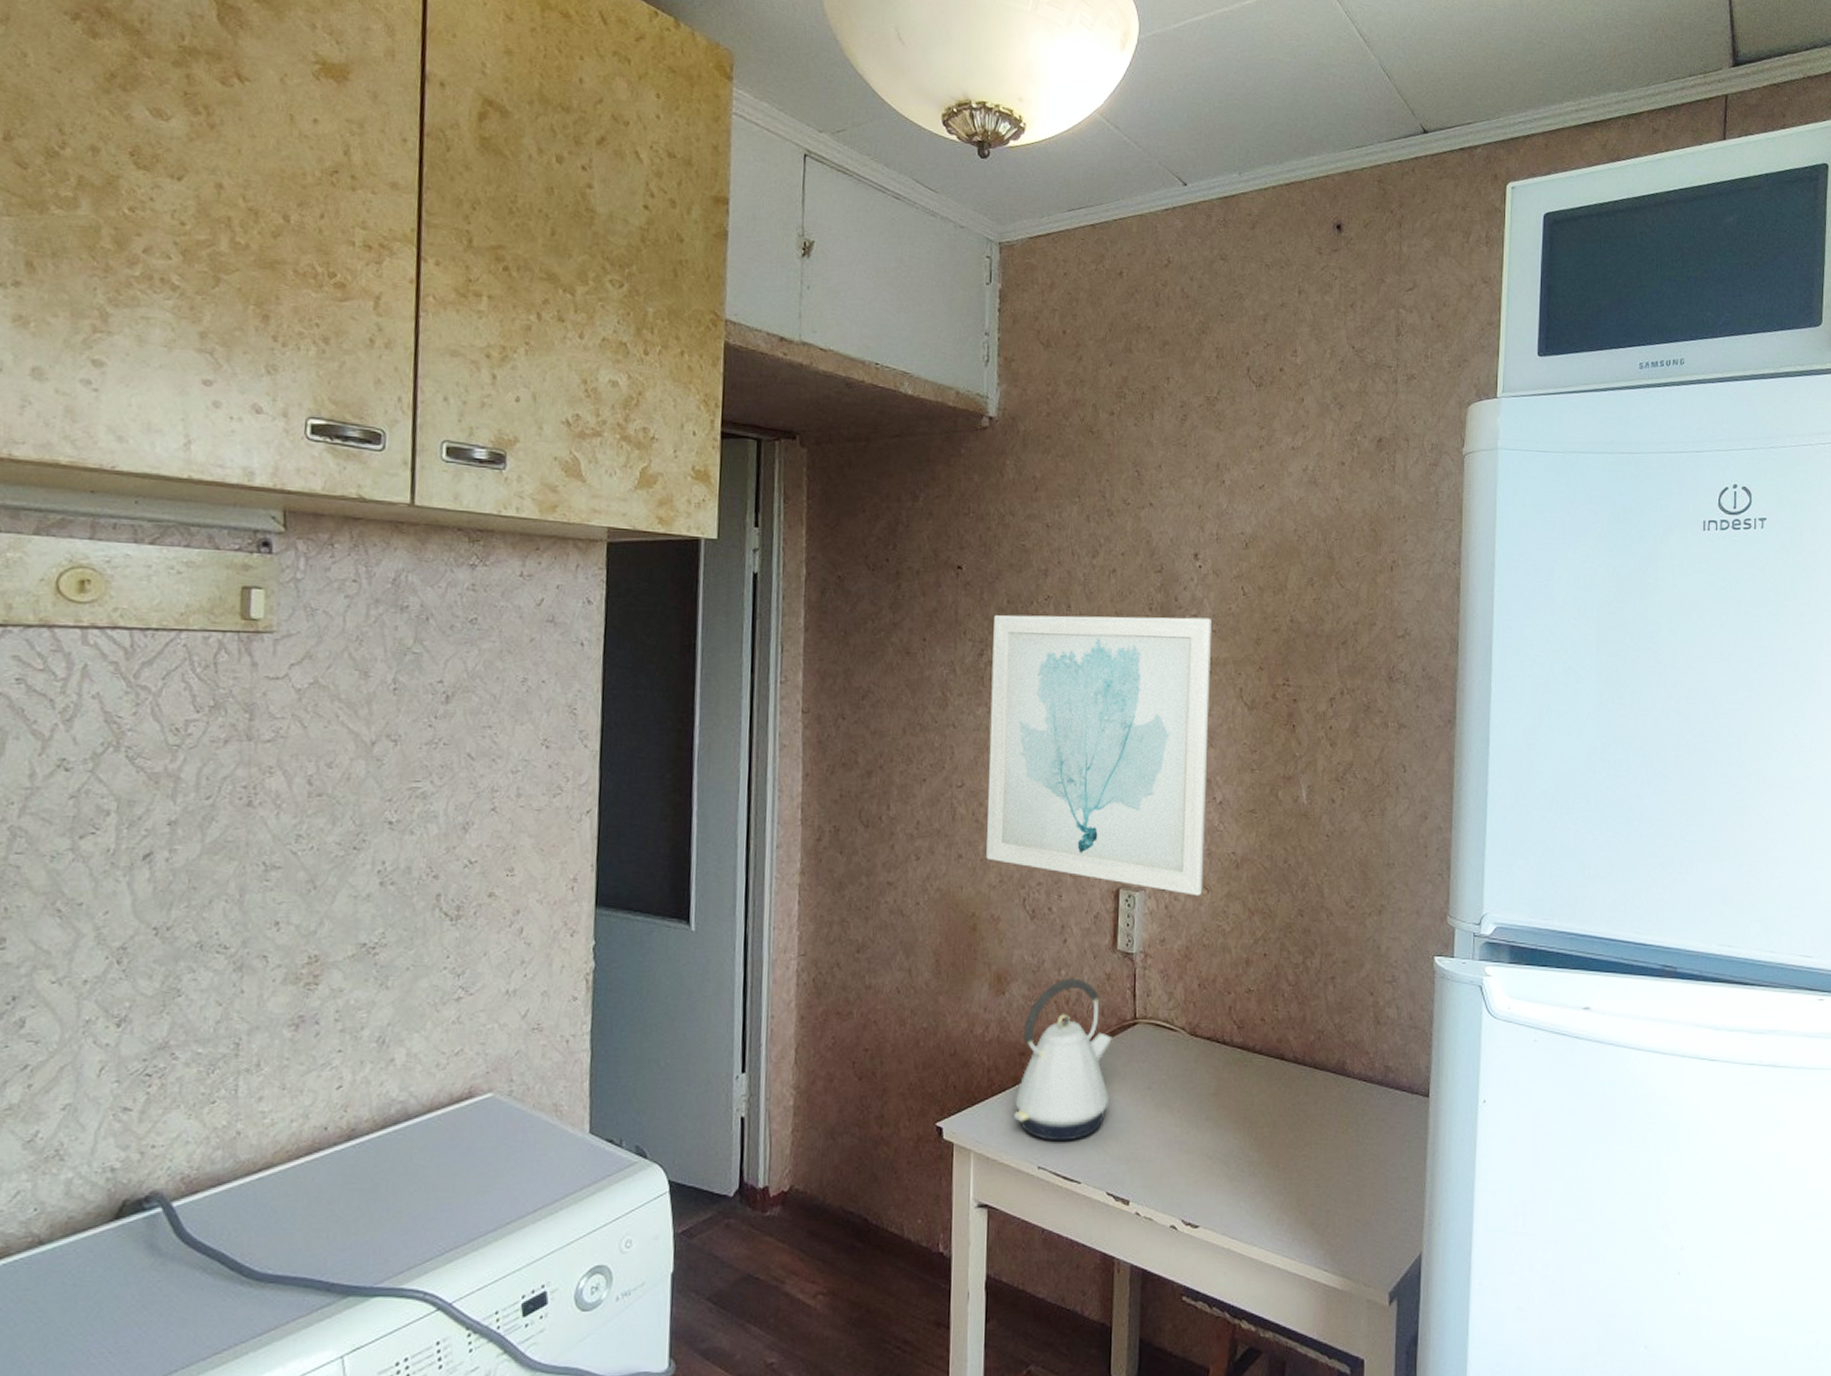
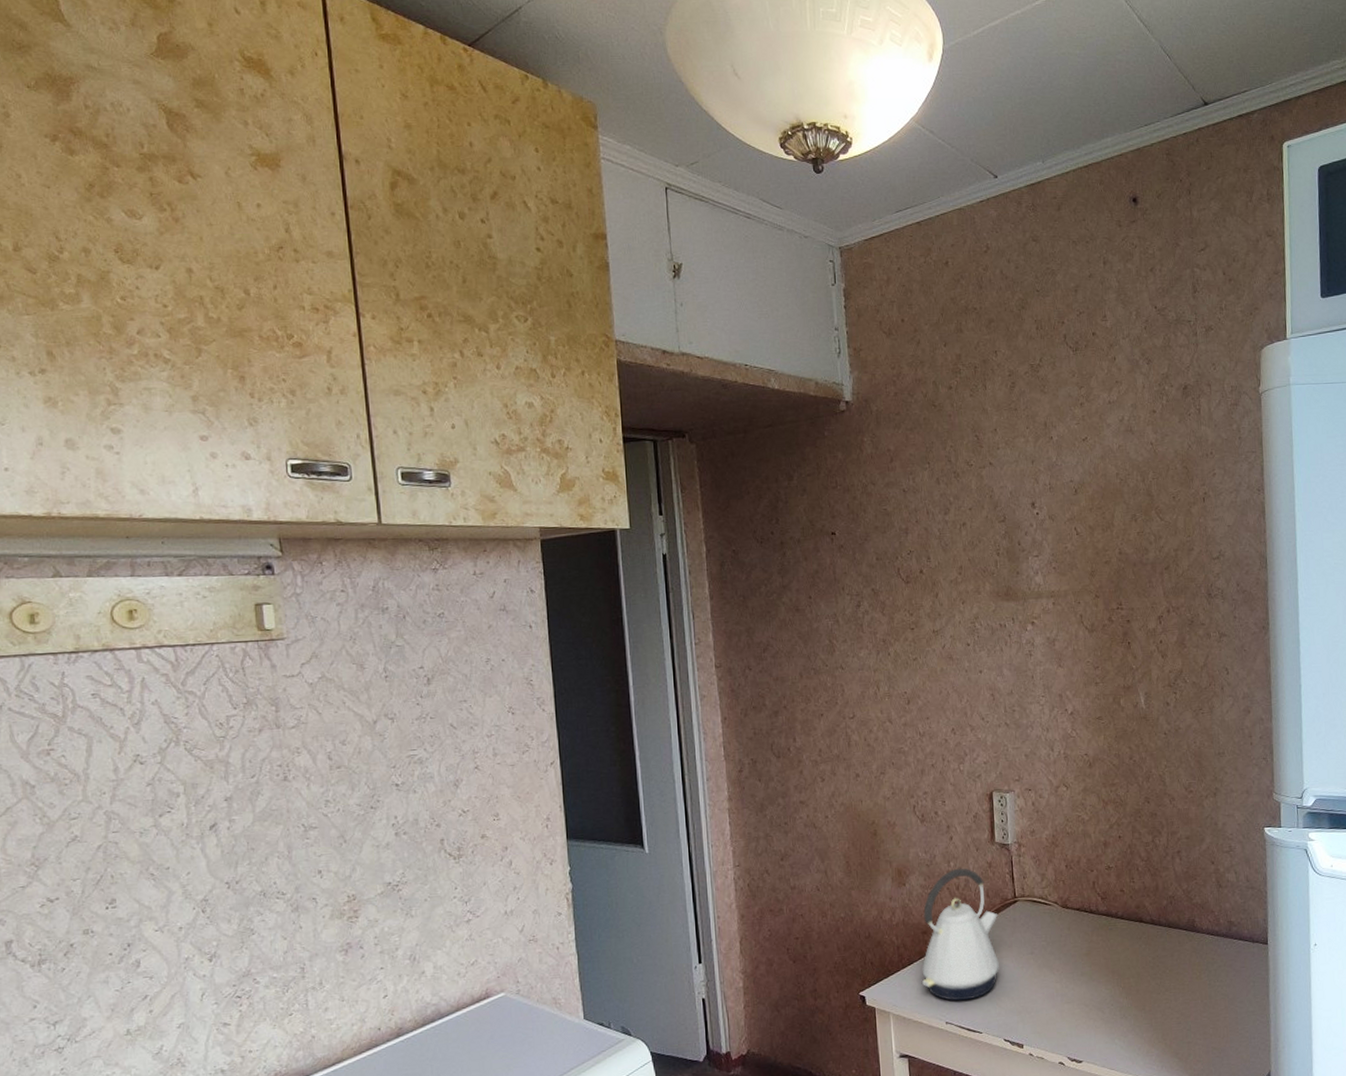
wall art: present [986,614,1211,896] -> none [866,557,1063,793]

